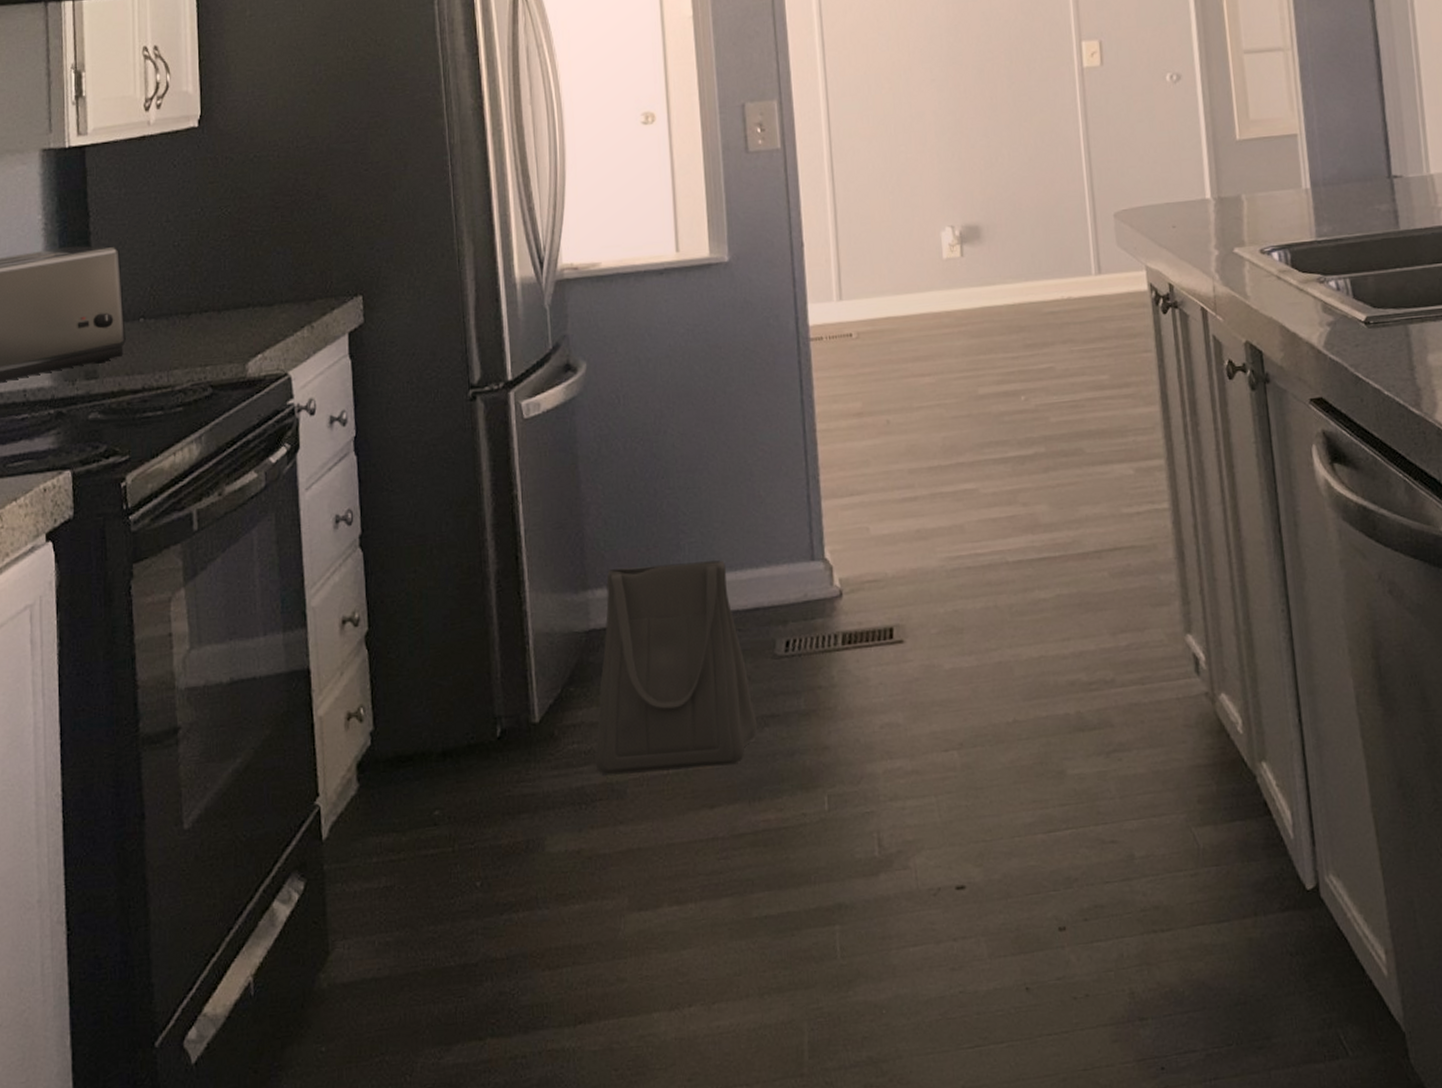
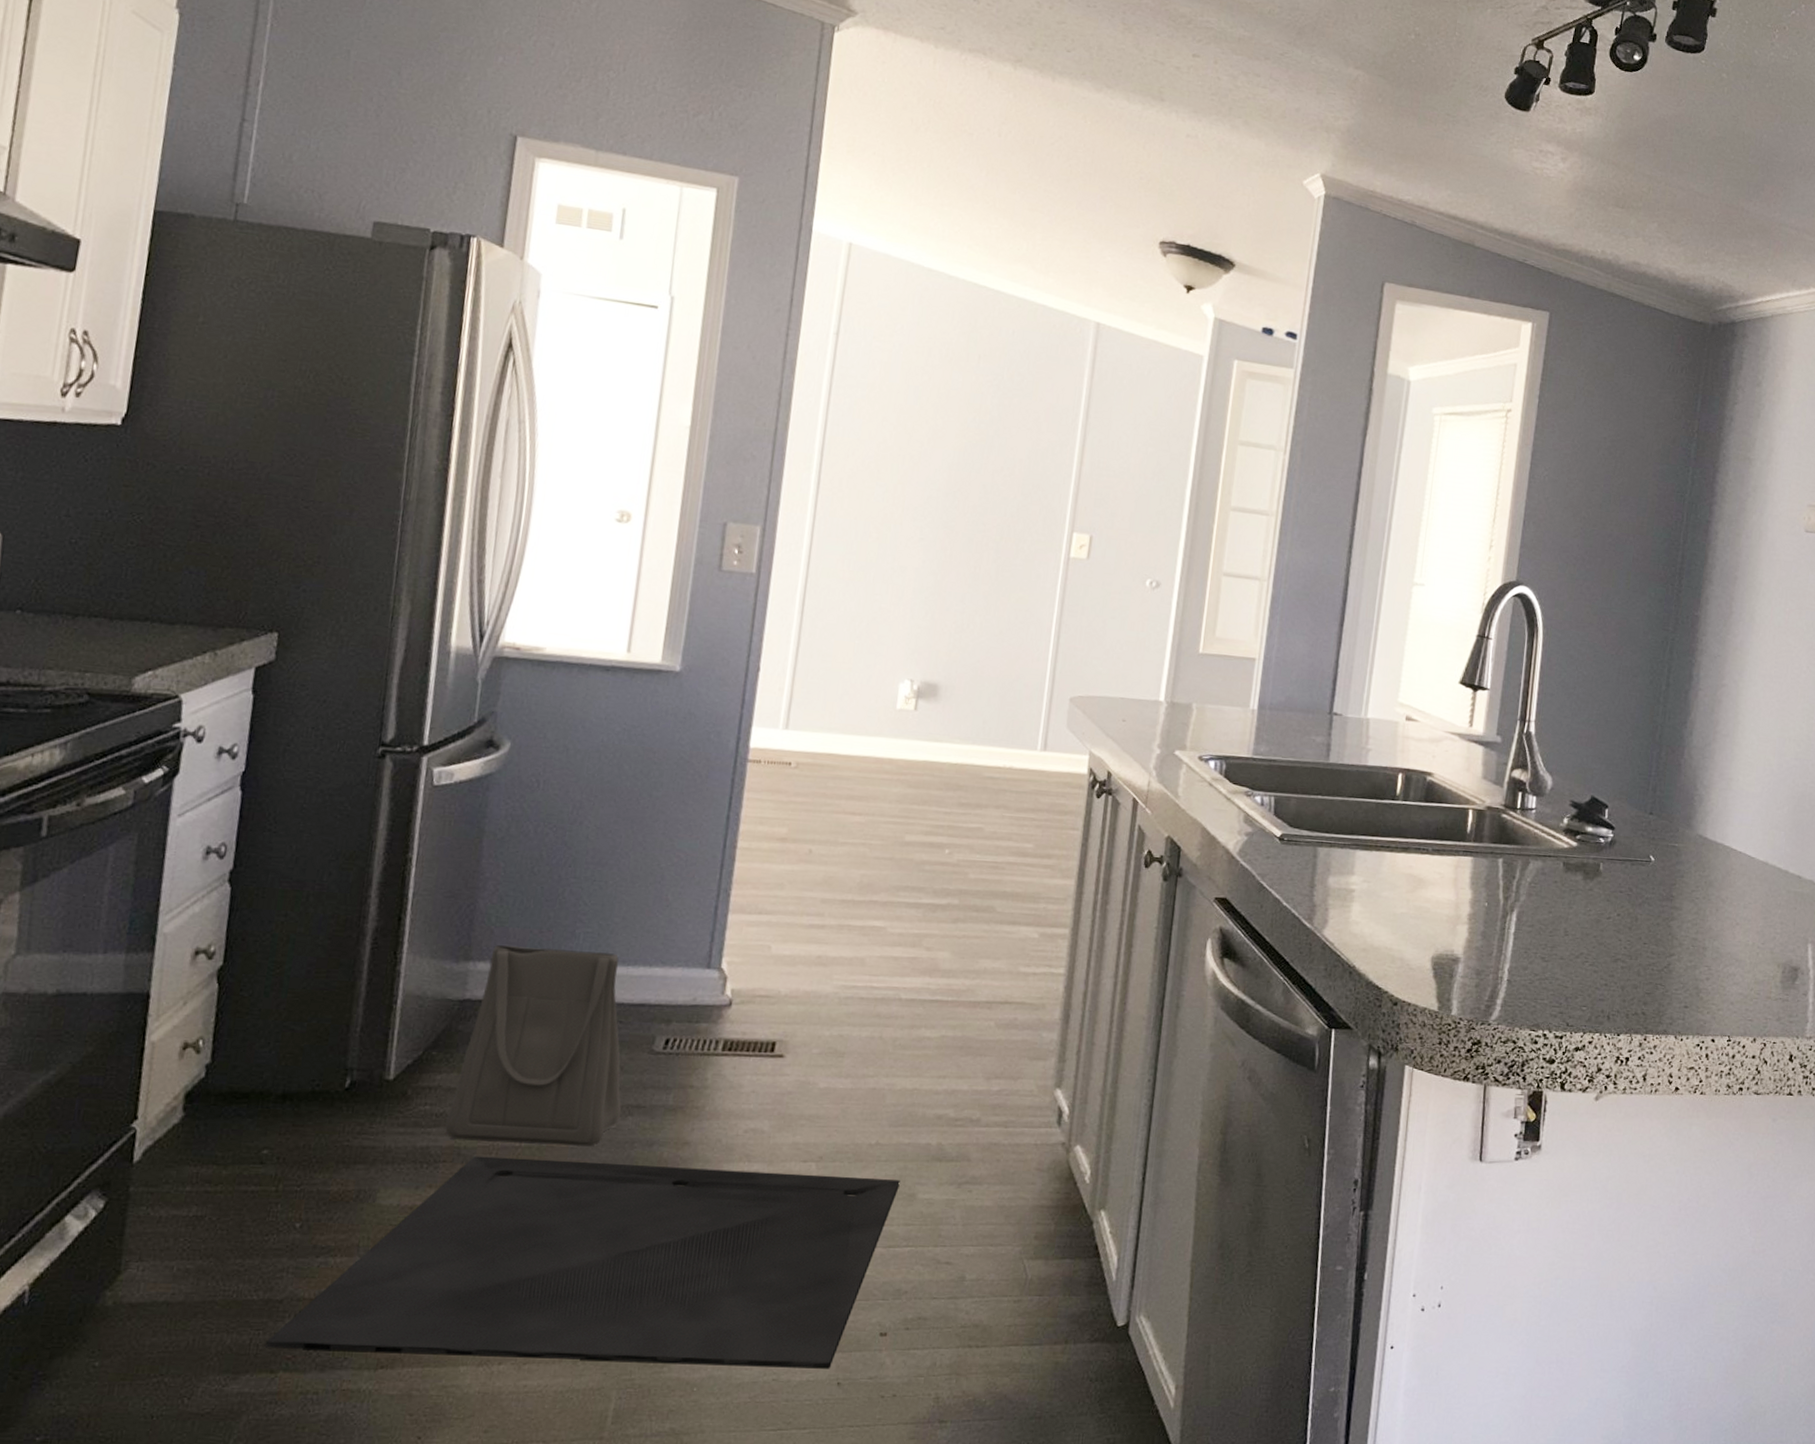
door mat: none [470,758,1047,1015] -> present [266,1156,900,1369]

